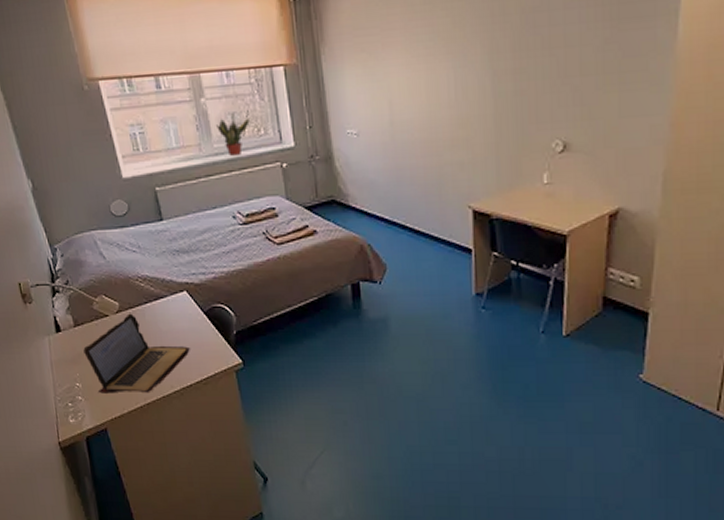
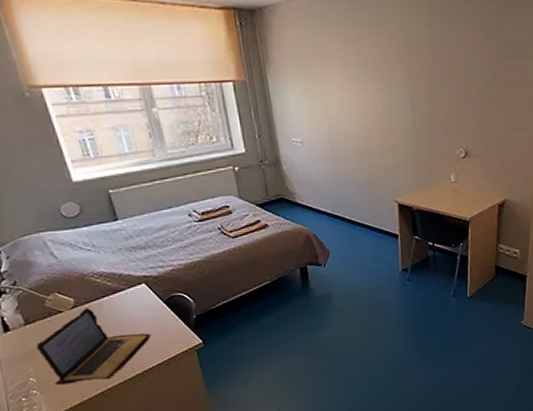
potted plant: present [216,113,250,157] -> none [169,122,202,162]

